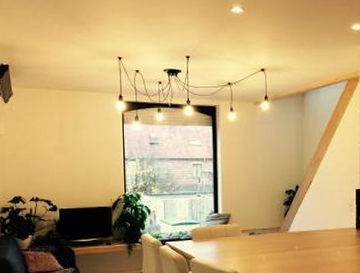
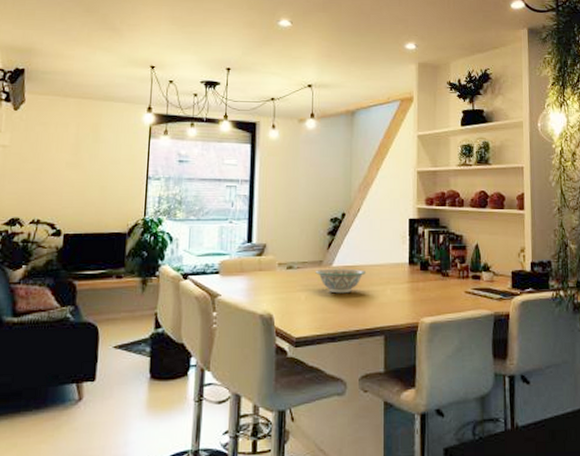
decorative bowl: none [274,233,318,255] -> present [315,268,366,294]

